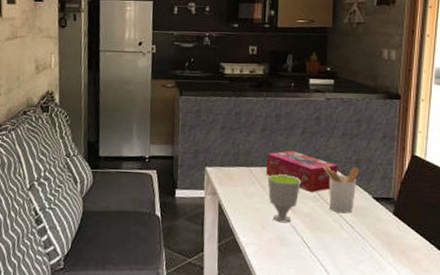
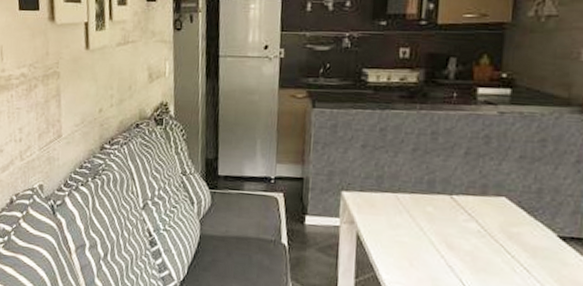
tissue box: present [266,150,338,193] -> none [417,175,512,227]
cup: present [267,174,301,223] -> none [418,202,461,262]
utensil holder: present [323,165,360,214] -> none [491,195,542,255]

